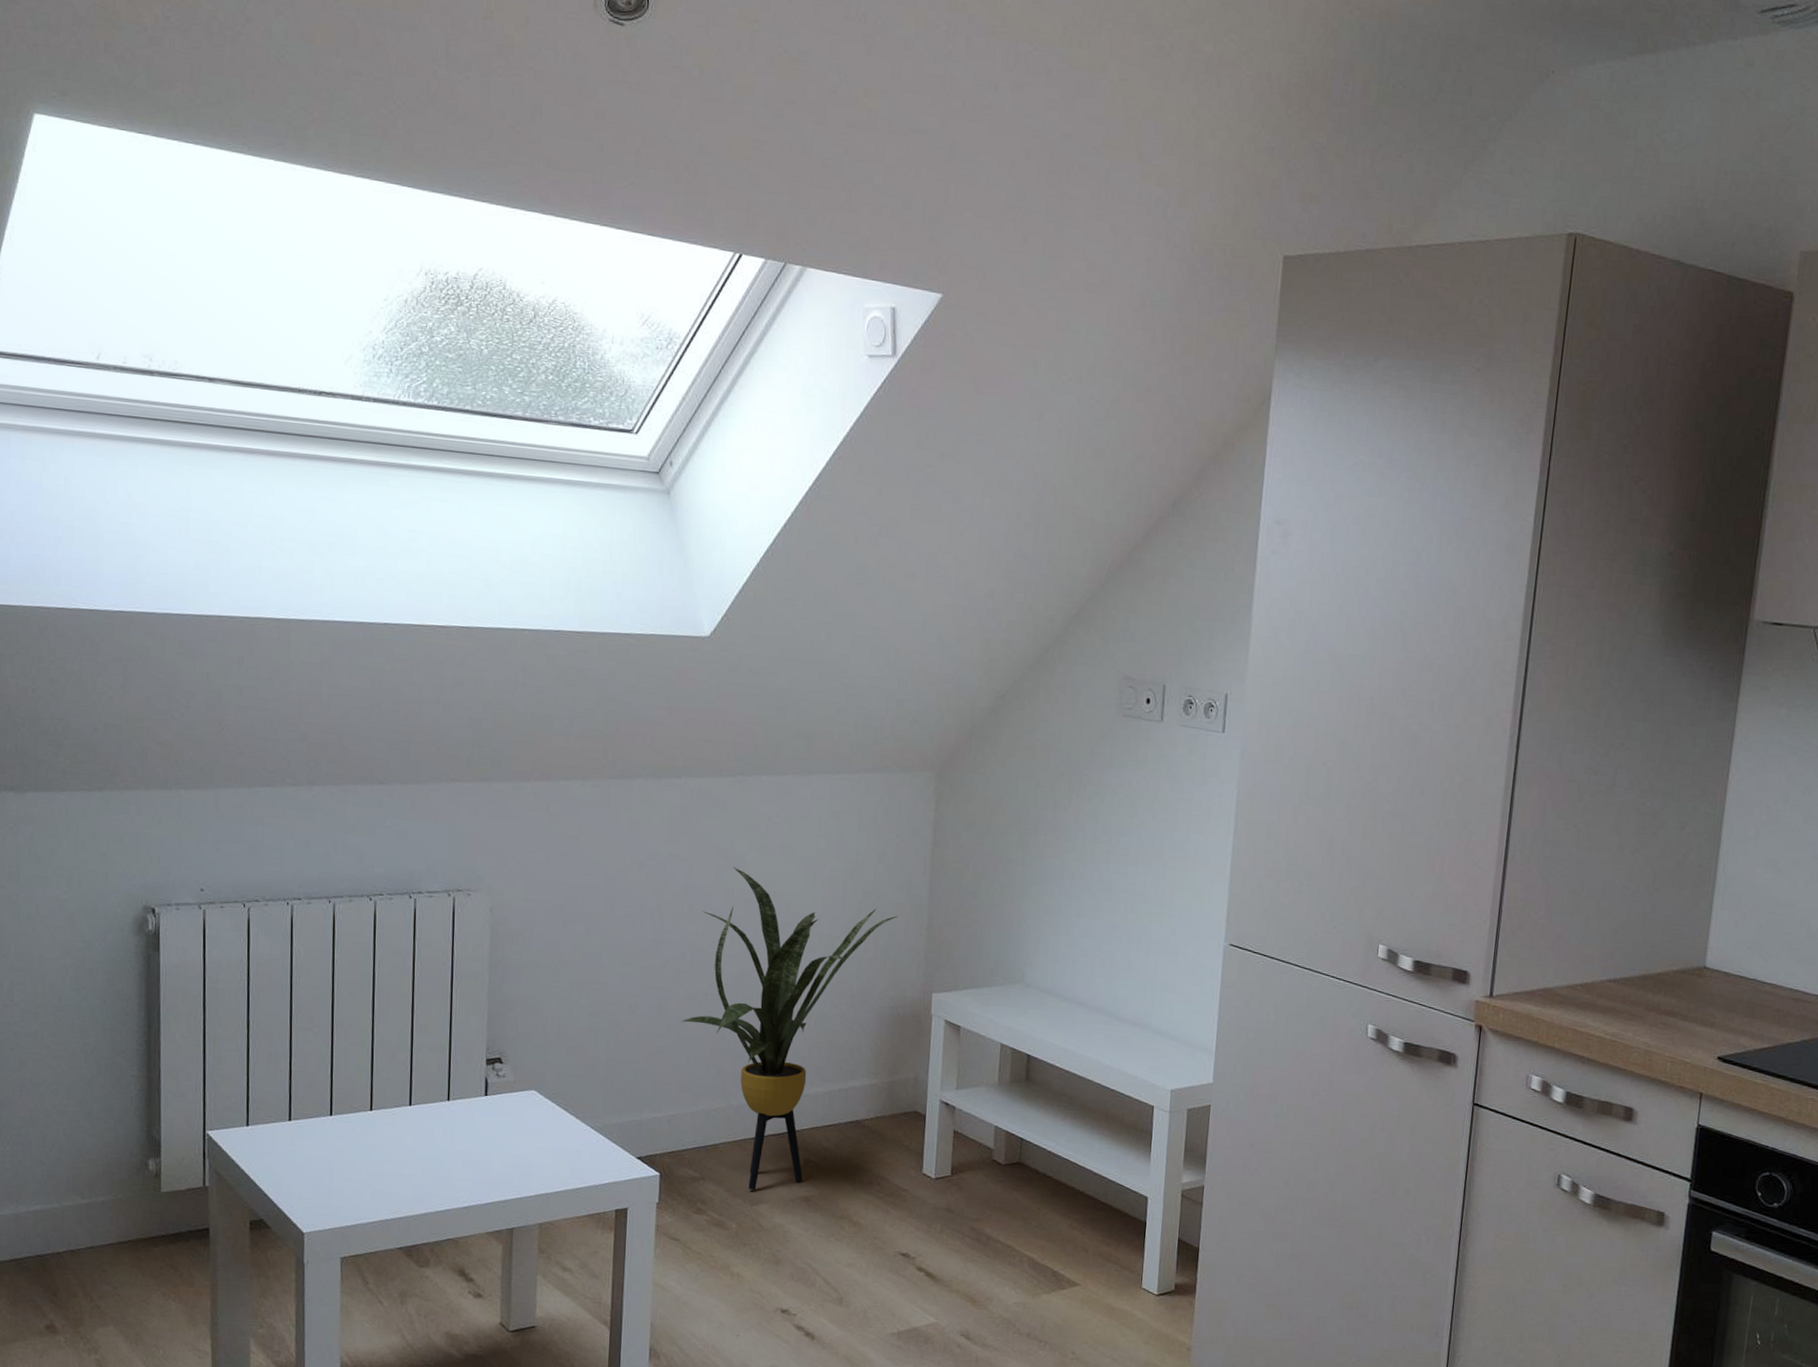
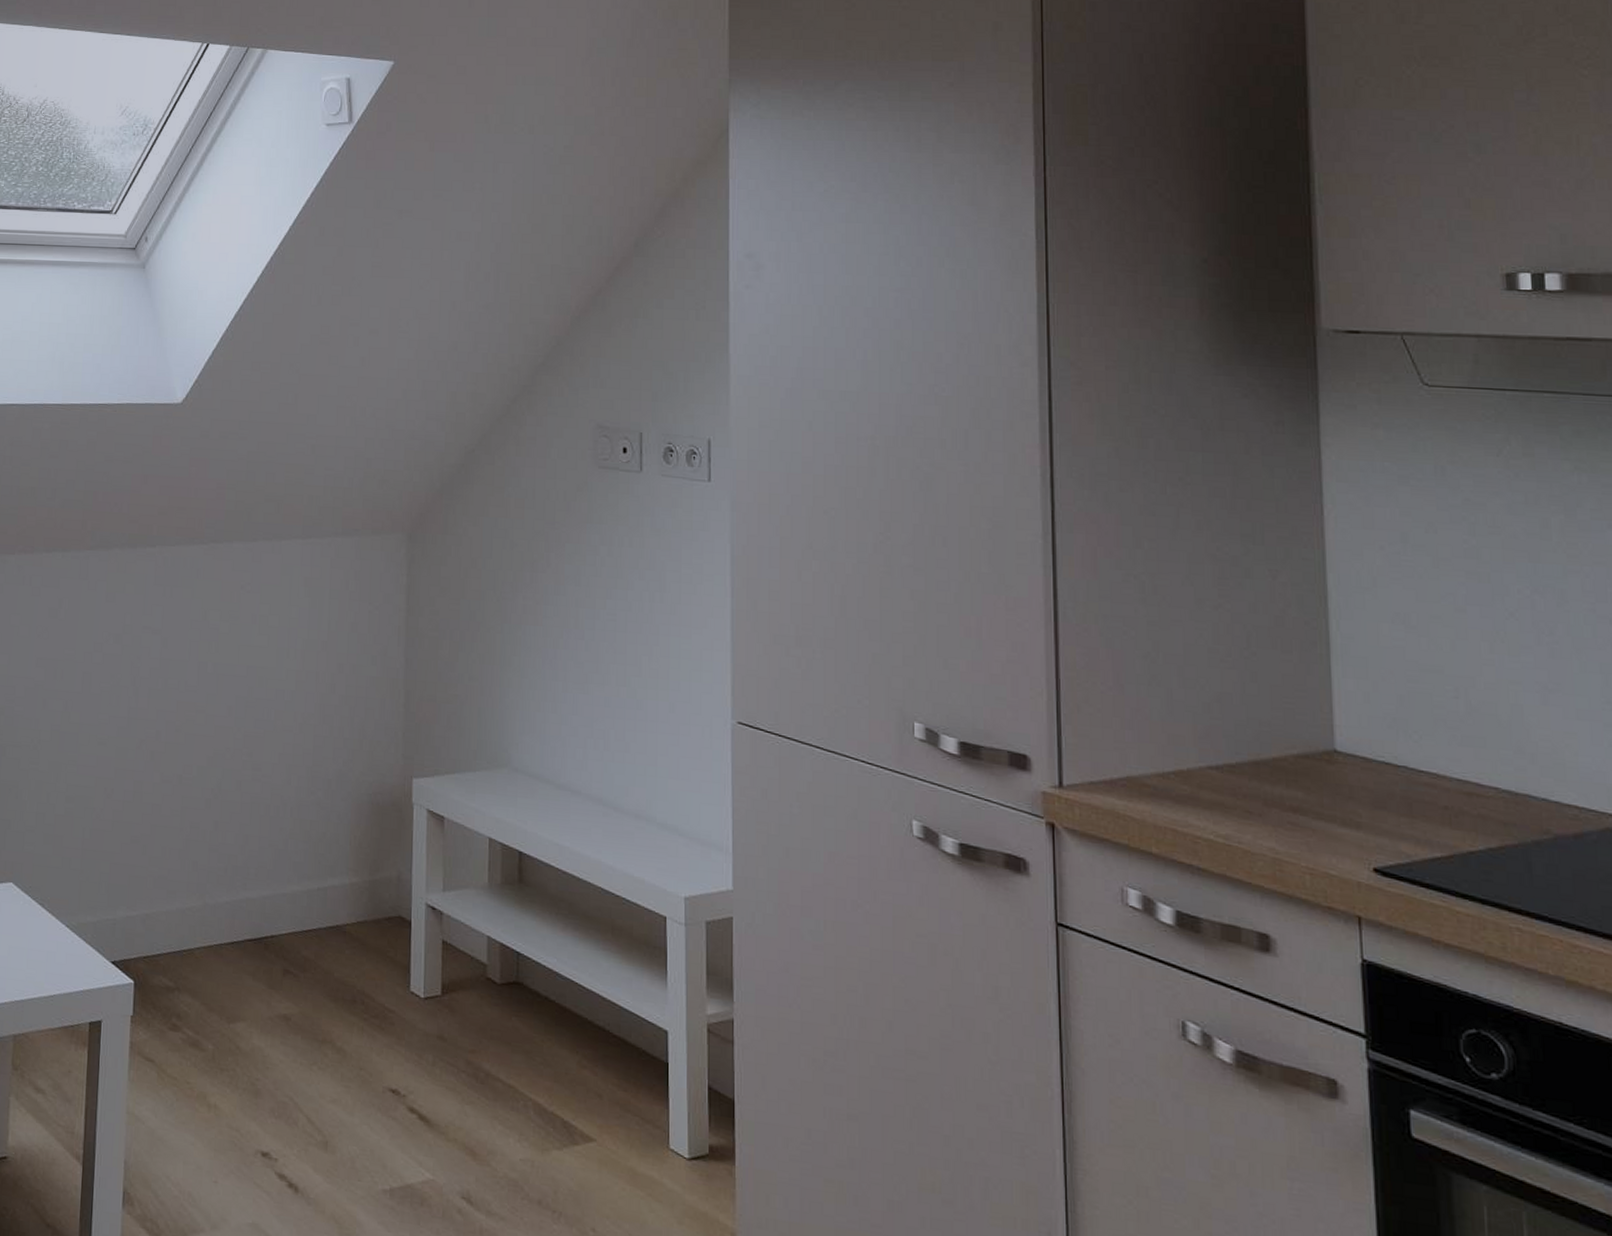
house plant: present [682,866,899,1190] -> none [156,638,374,1005]

